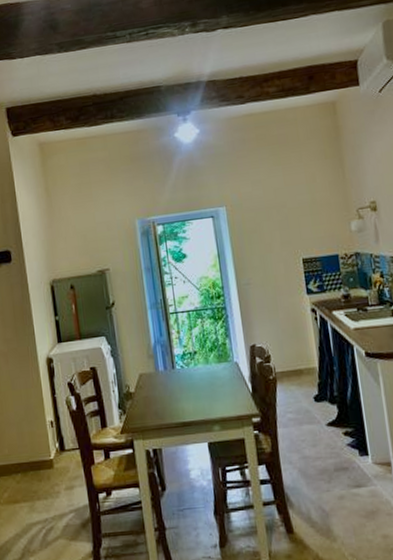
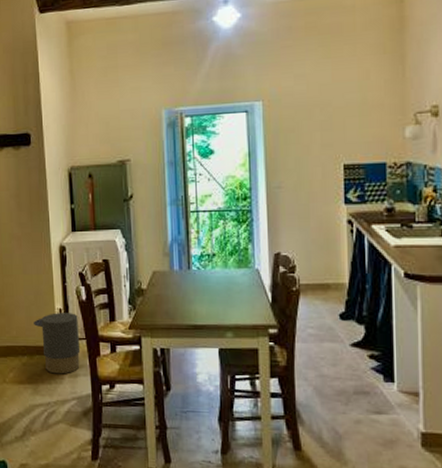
trash can: none [25,424,75,489] -> present [34,313,81,374]

